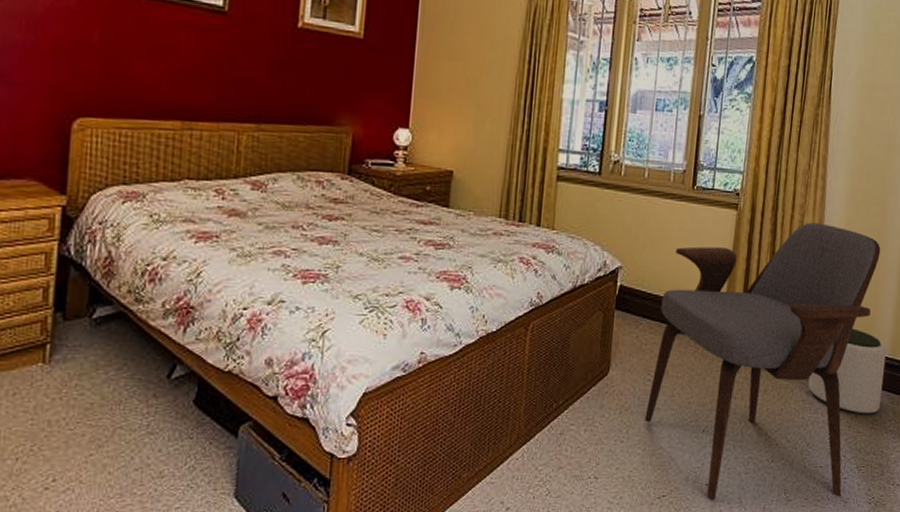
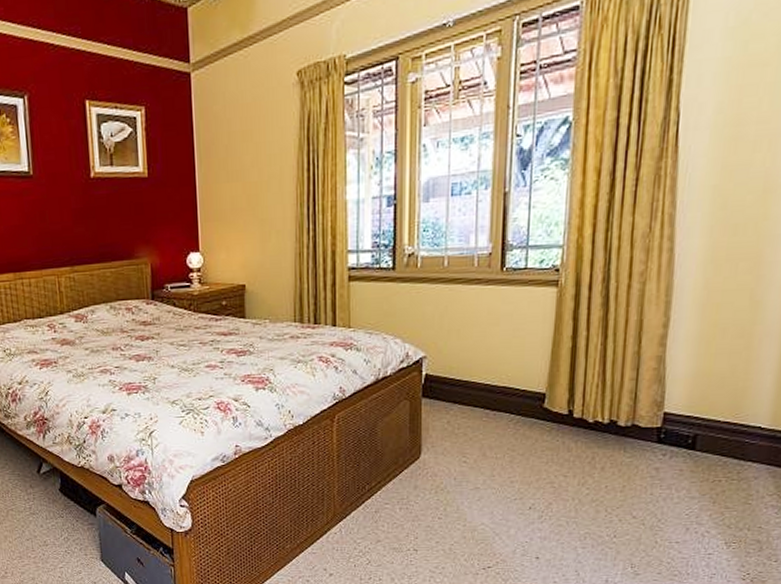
armchair: present [644,222,881,501] -> none [463,289,755,573]
plant pot: present [808,328,887,414] -> none [657,399,766,489]

